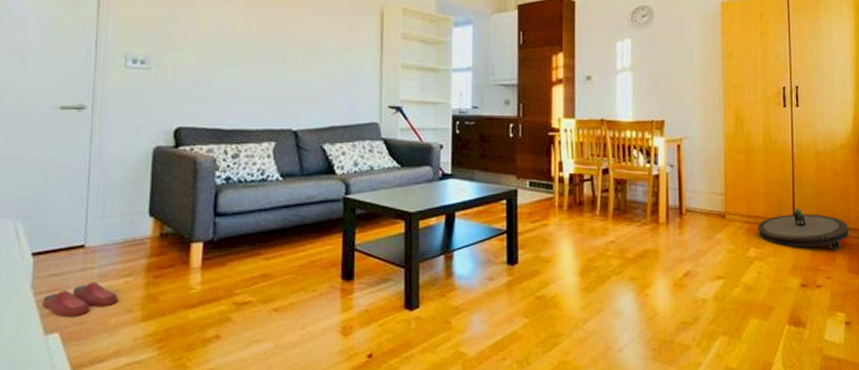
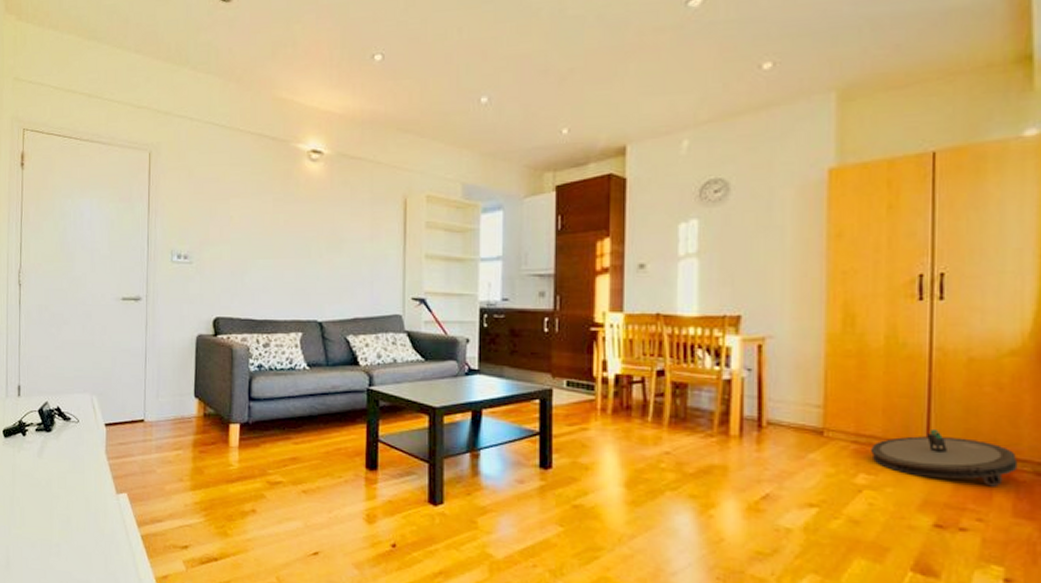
slippers: present [43,281,118,318] -> none [114,452,171,481]

